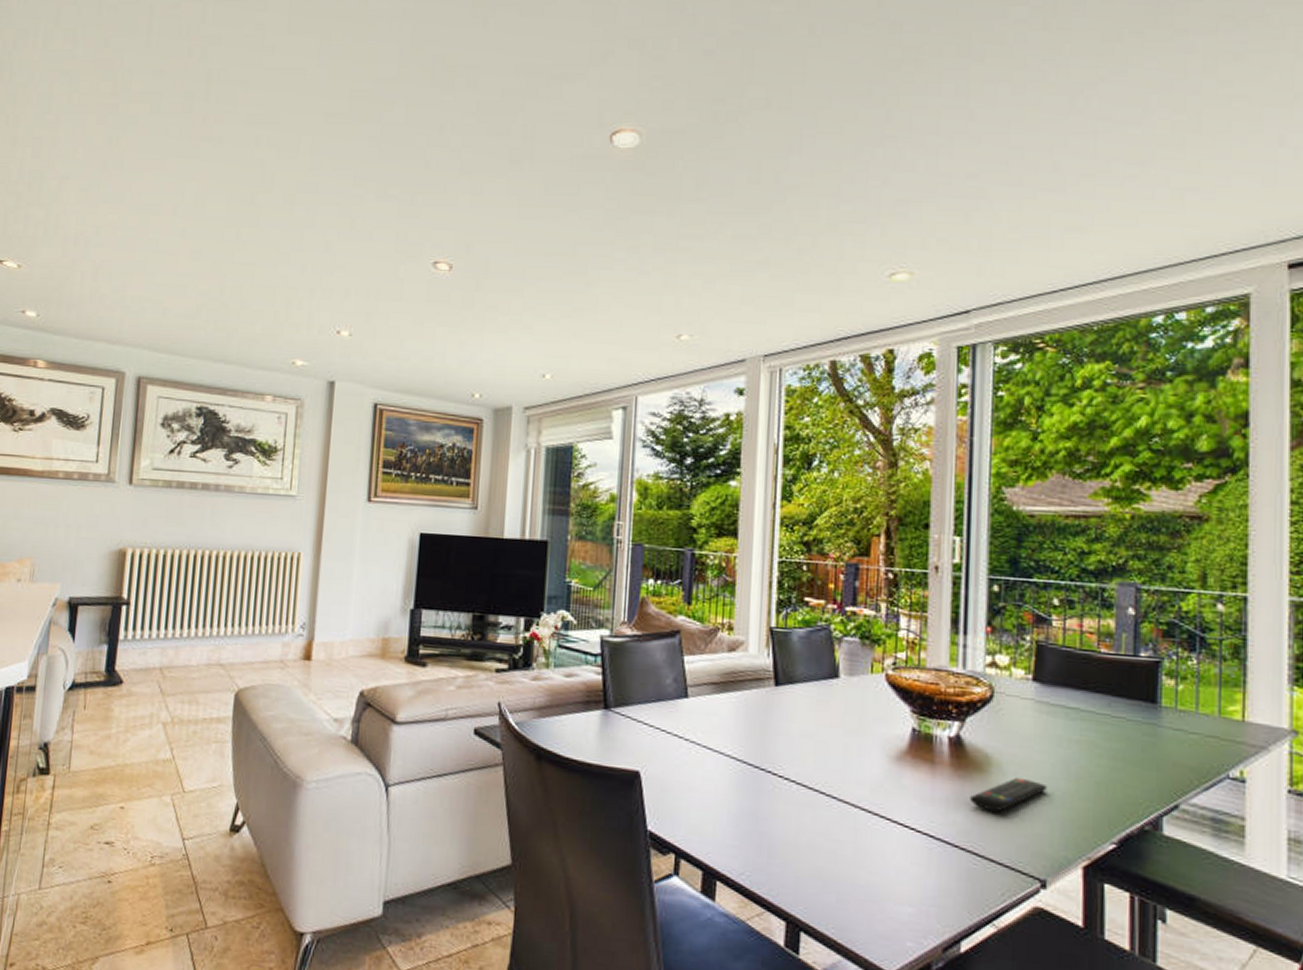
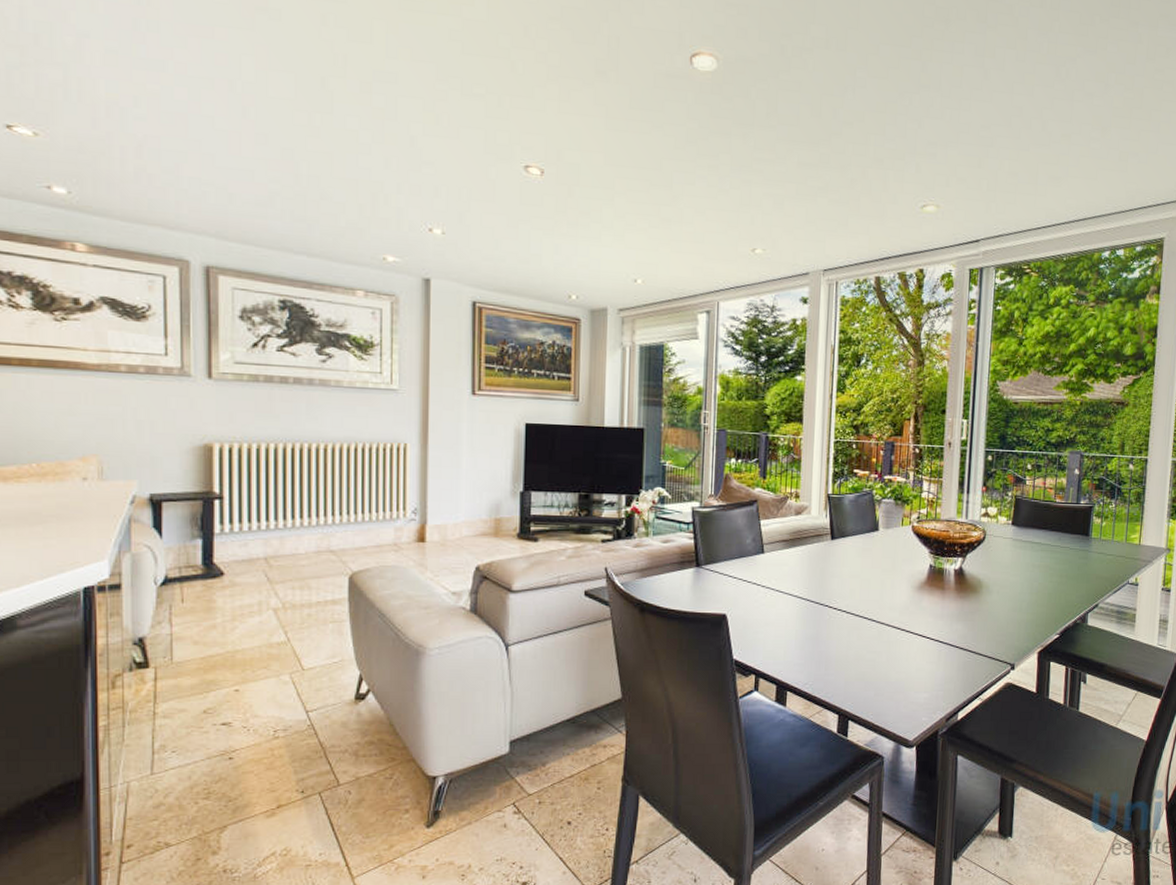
remote control: present [970,777,1048,812] -> none [967,594,1018,620]

